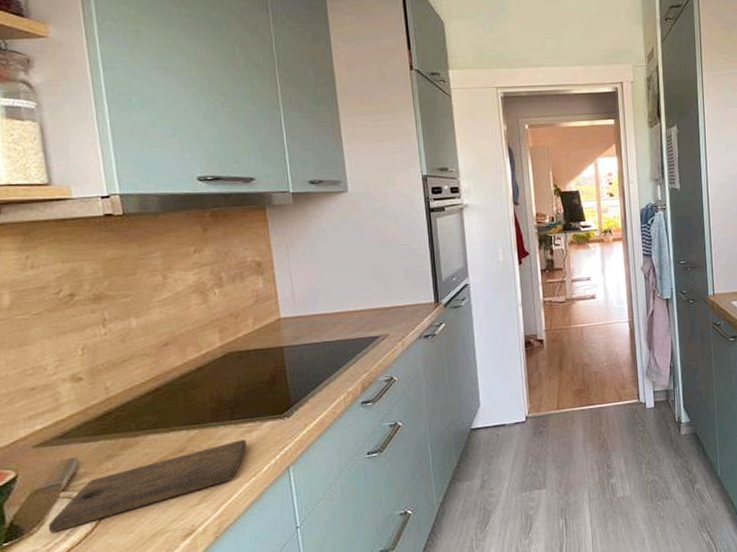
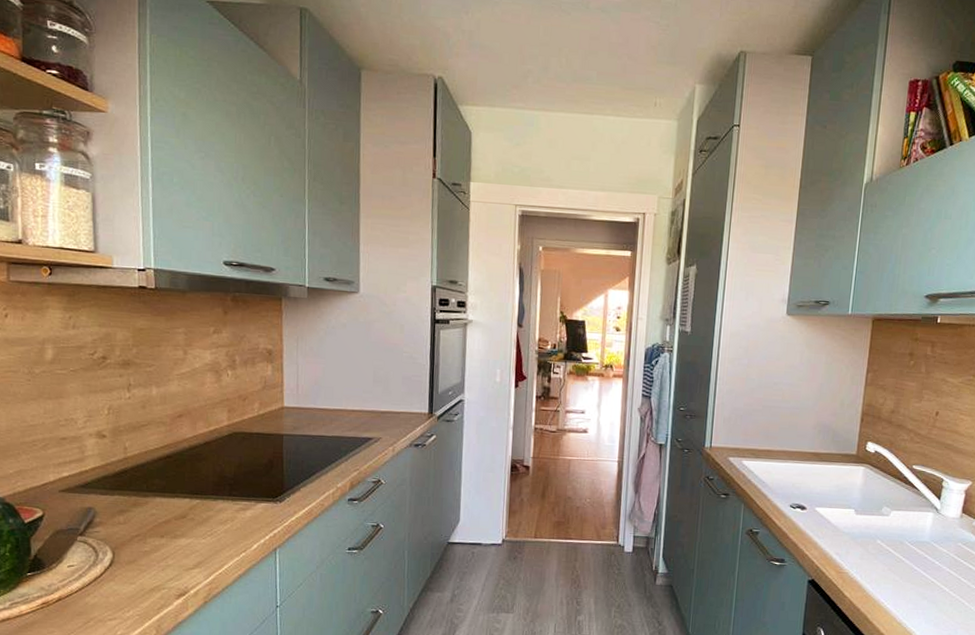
cutting board: present [48,439,247,533] -> none [65,515,241,571]

